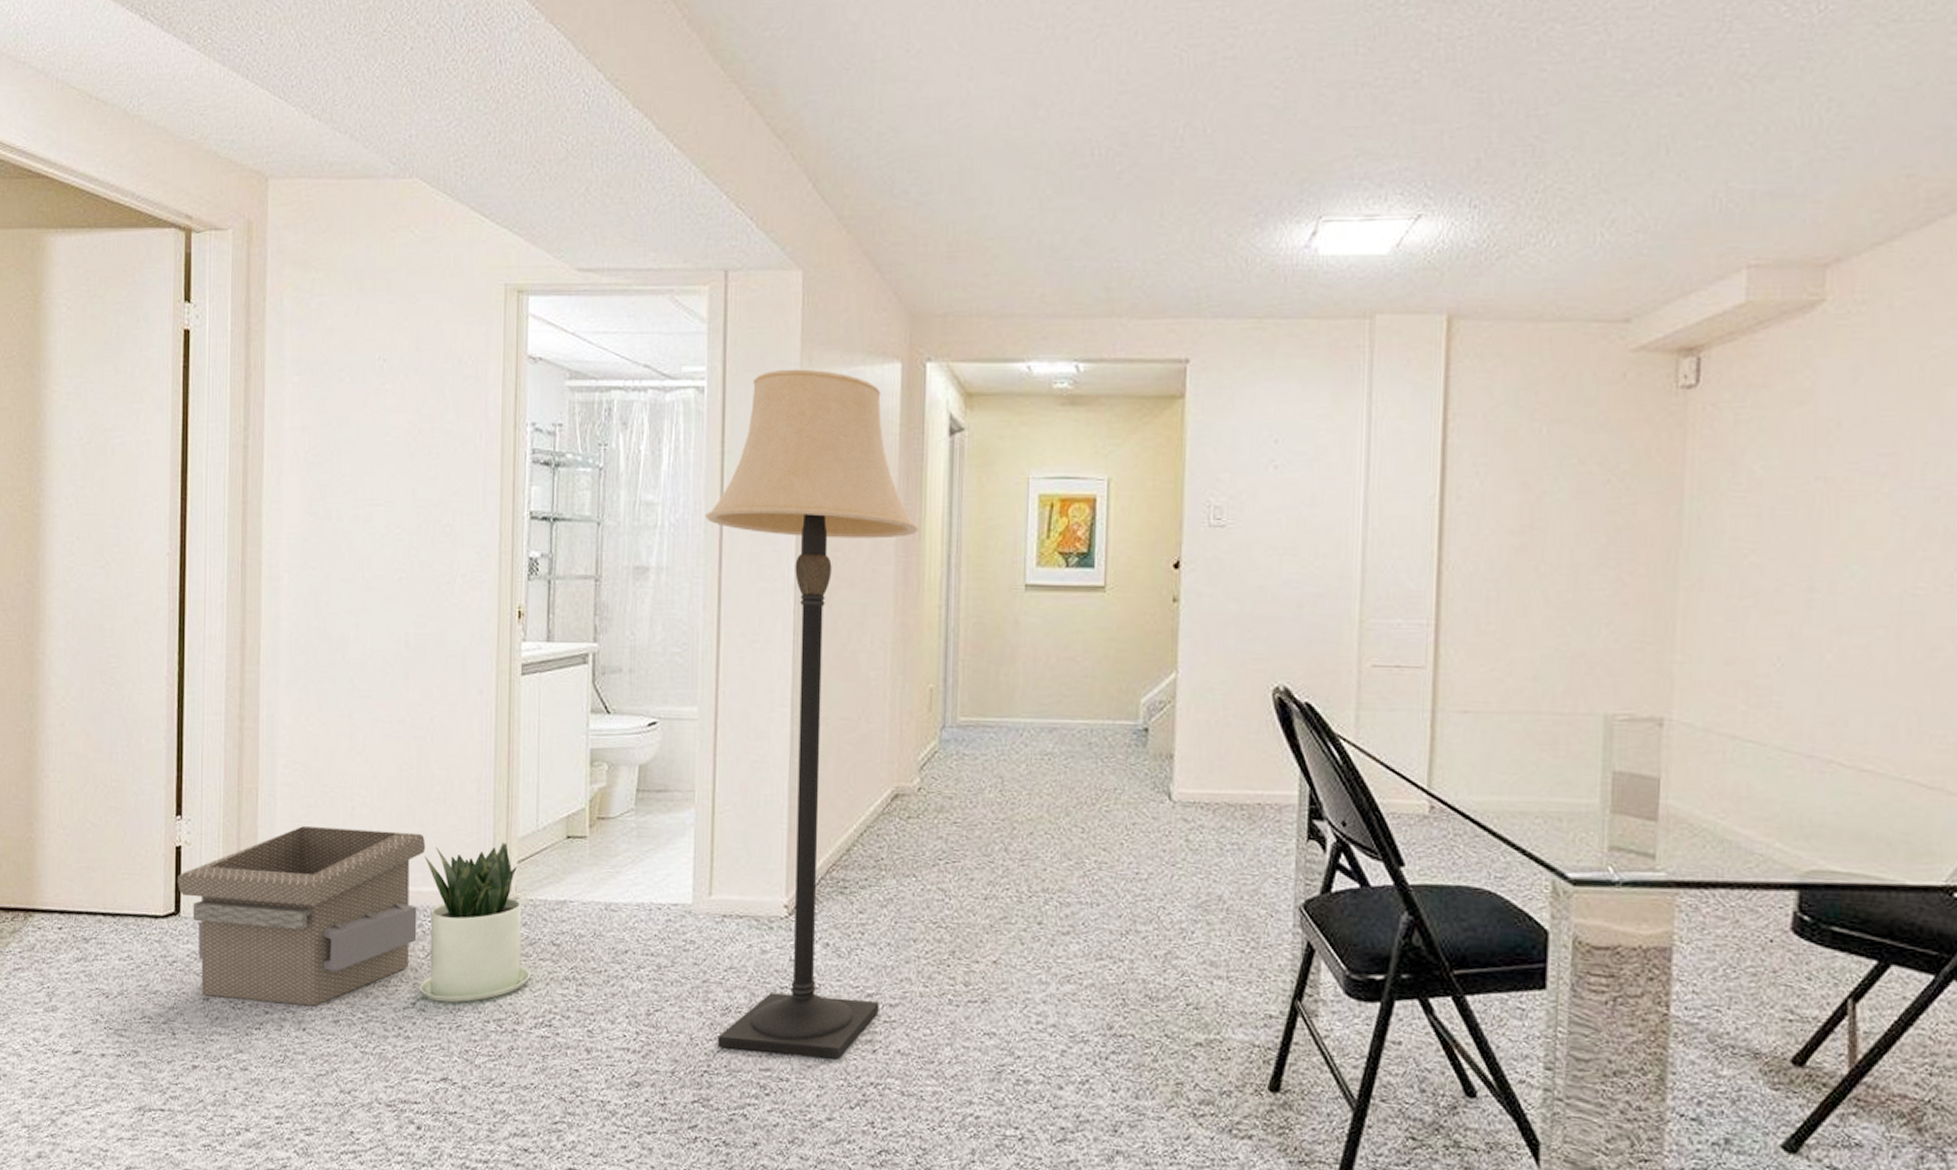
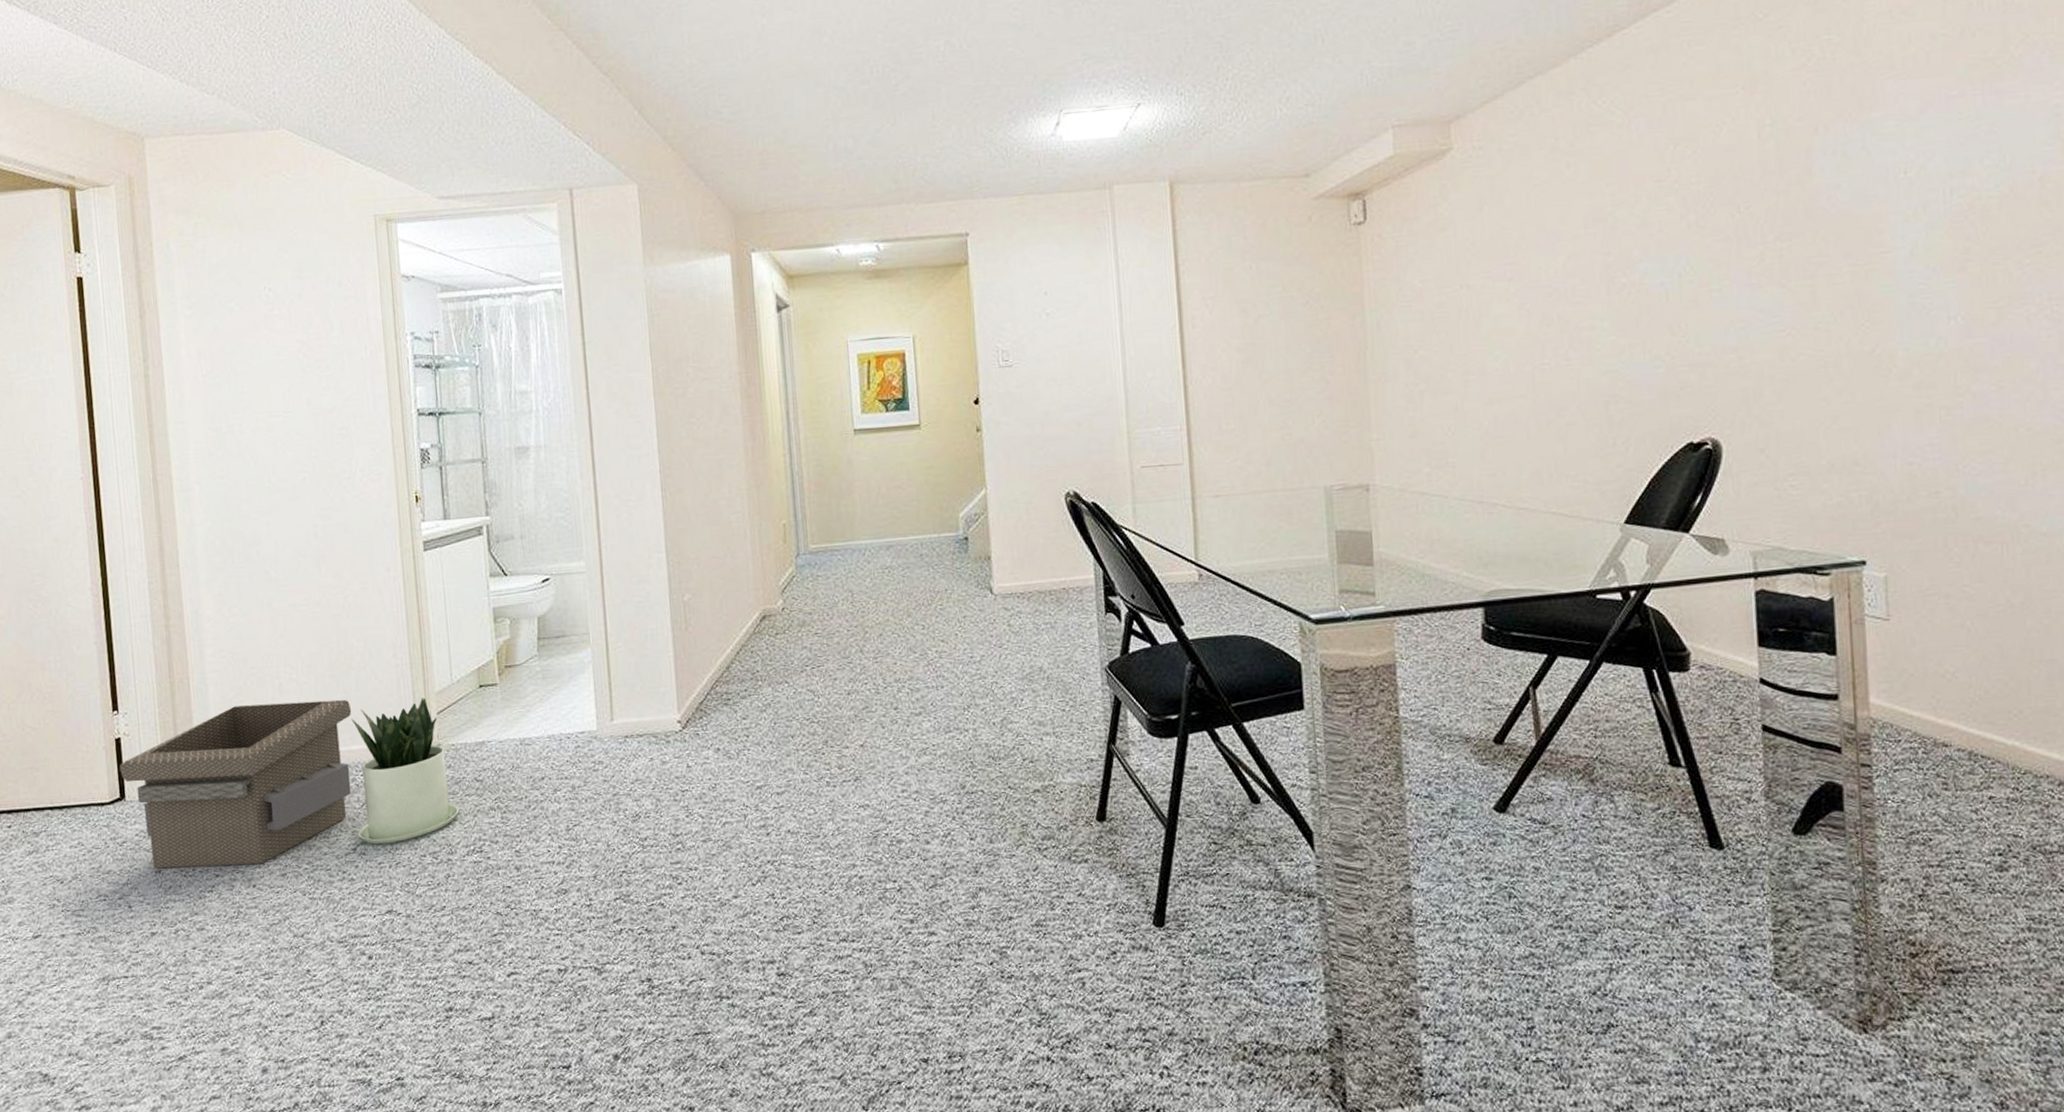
lamp: present [705,369,919,1060] -> none [574,266,769,850]

